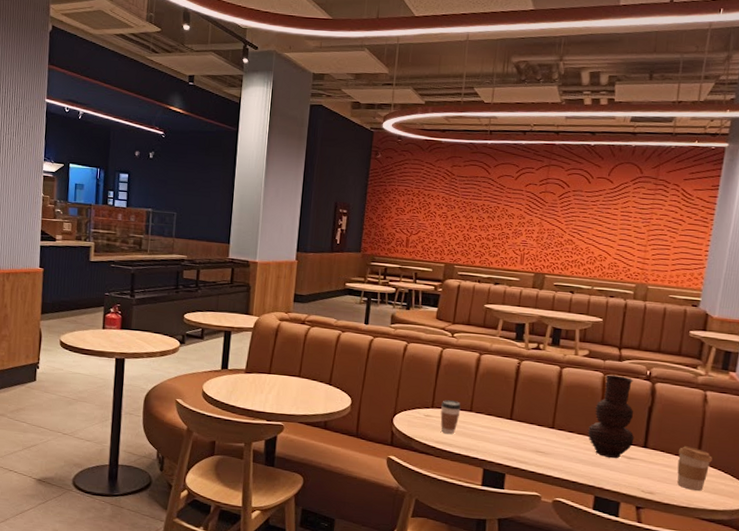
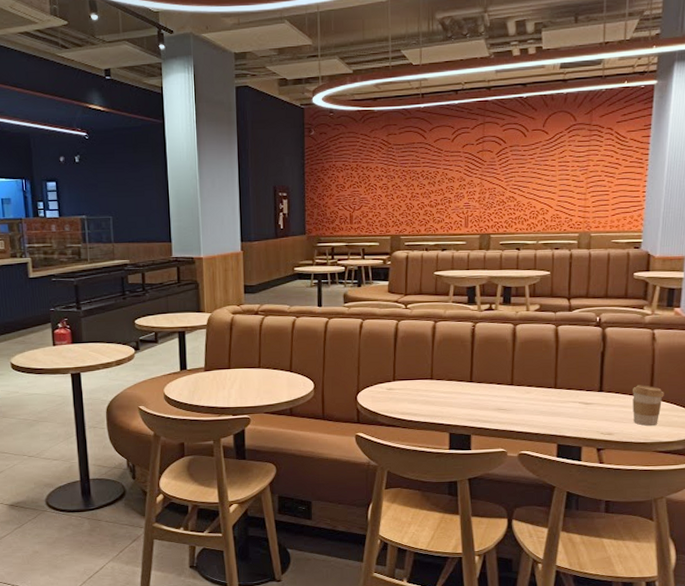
coffee cup: present [440,400,461,435] -> none [402,371,422,405]
vase: present [587,374,634,459] -> none [545,325,590,407]

